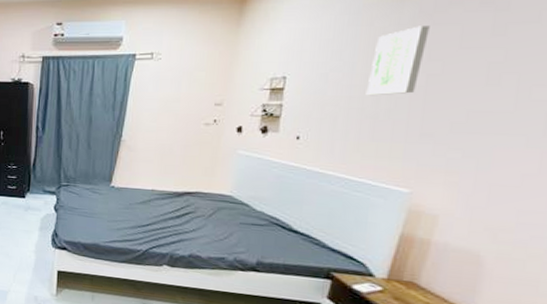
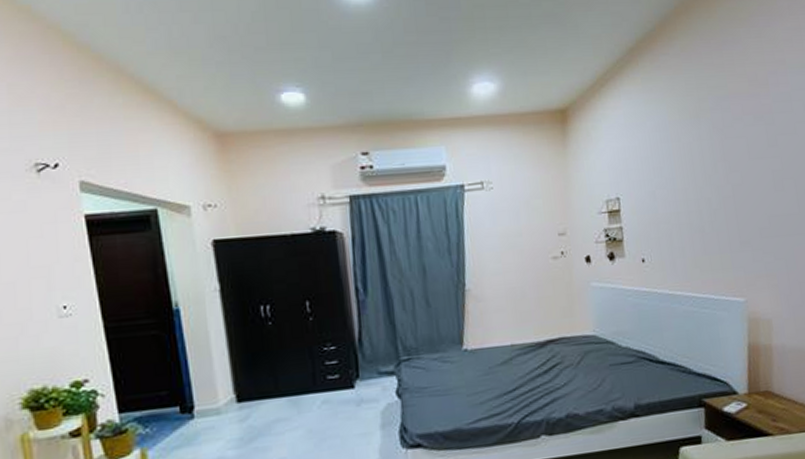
wall art: present [366,25,430,96] -> none [687,139,727,210]

